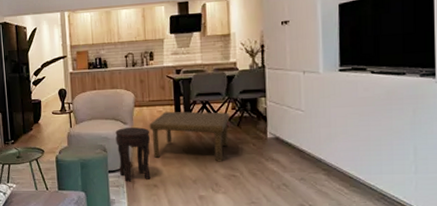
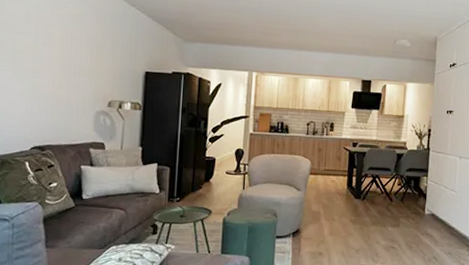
side table: present [115,127,151,182] -> none [286,194,321,249]
coffee table: present [149,111,230,162] -> none [321,181,395,234]

